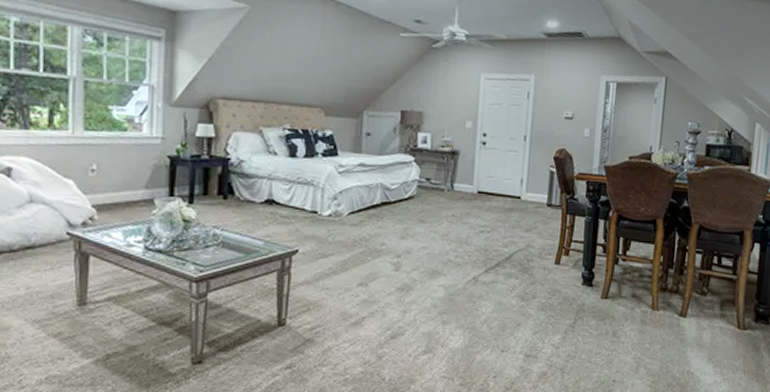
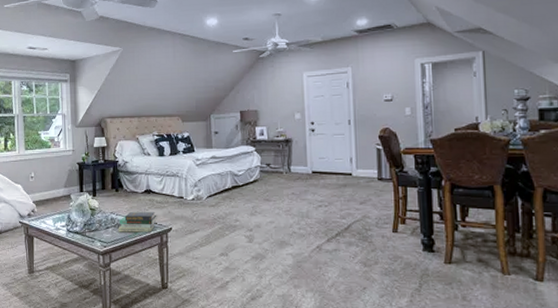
books: none [222,227,281,255] -> present [118,212,158,233]

